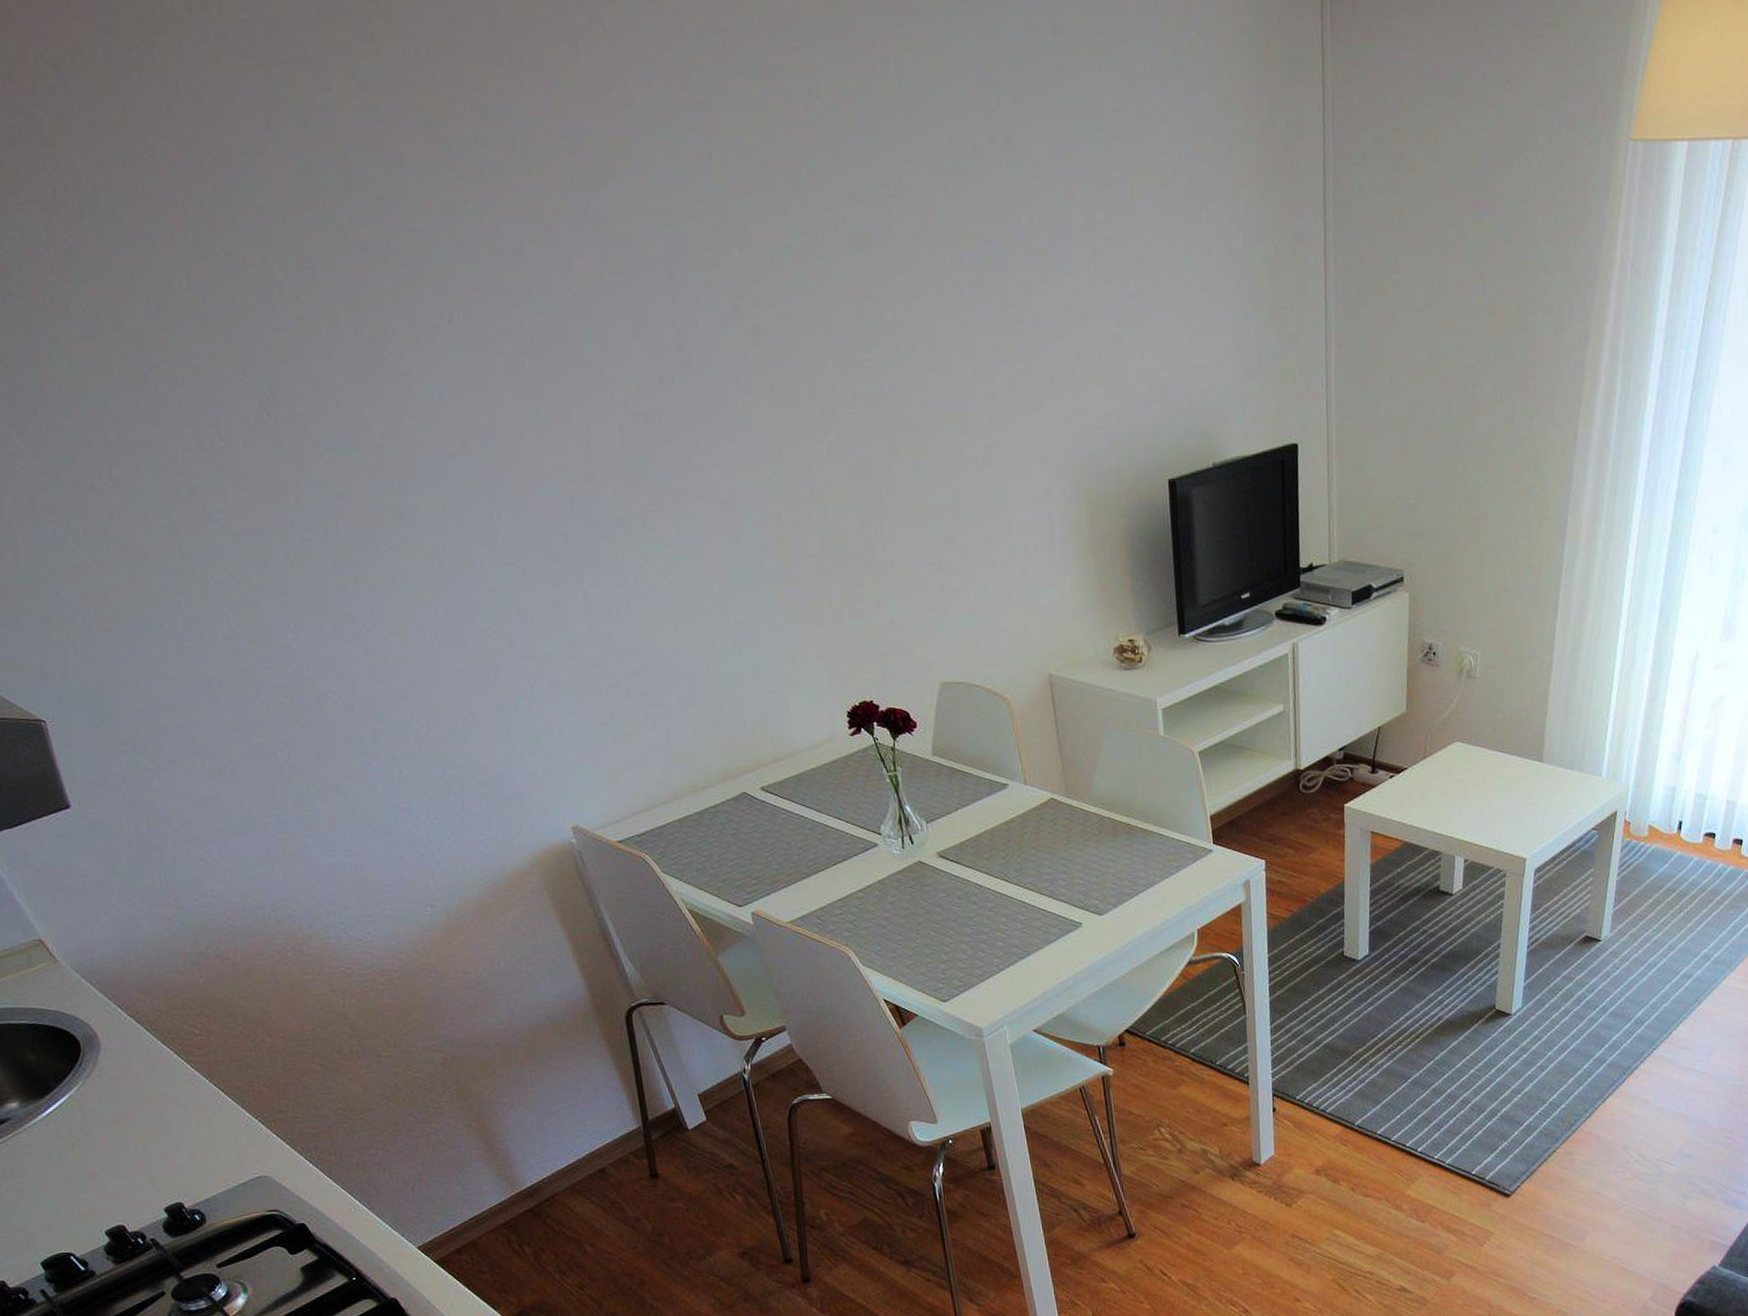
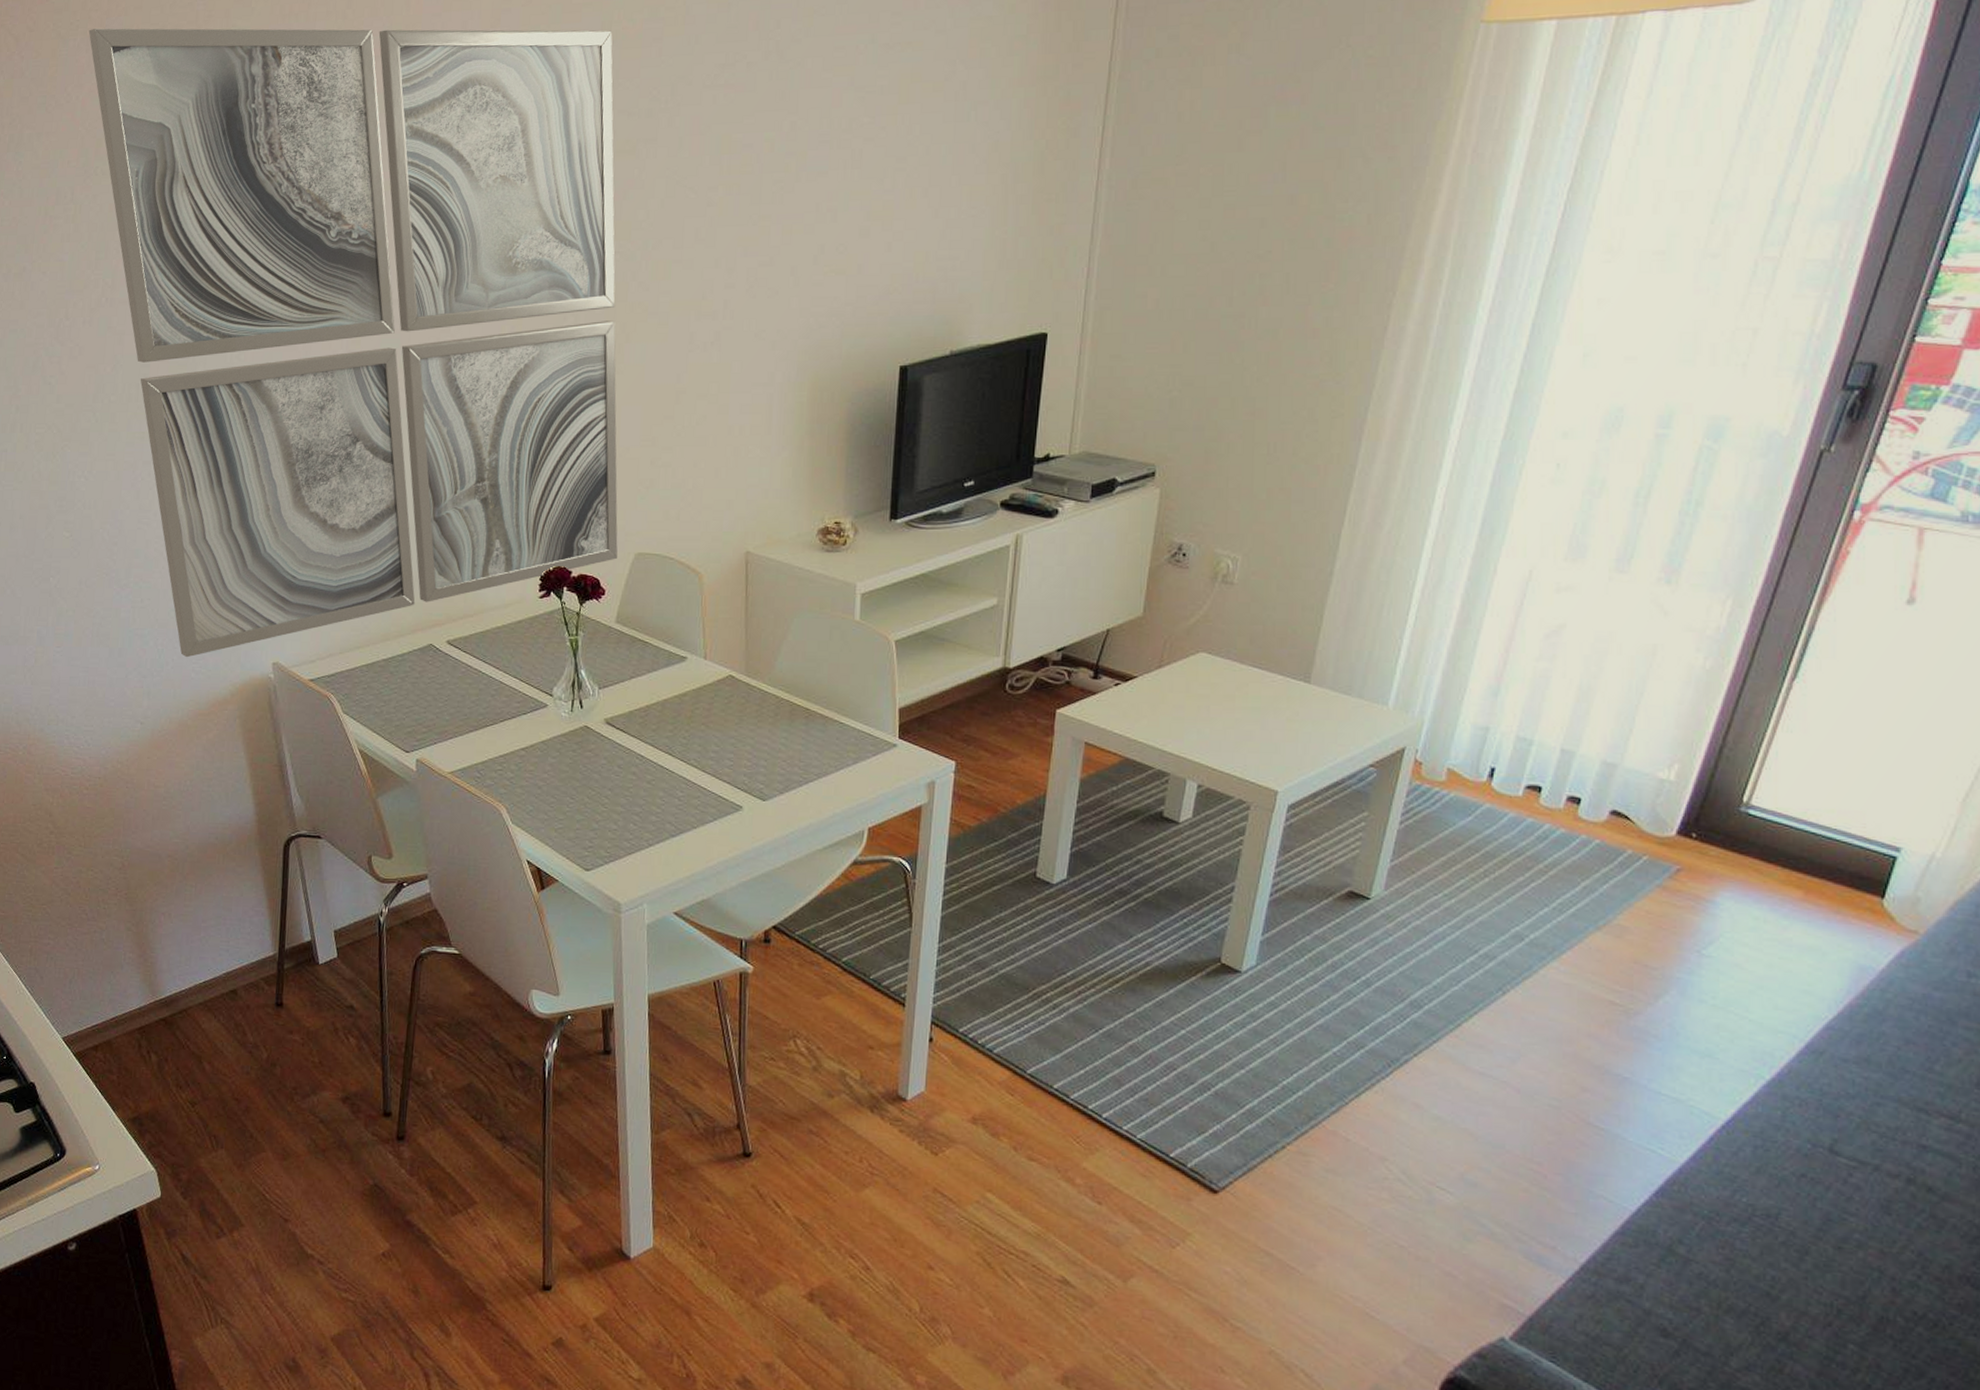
wall art: none [157,59,923,830] -> present [88,28,618,658]

